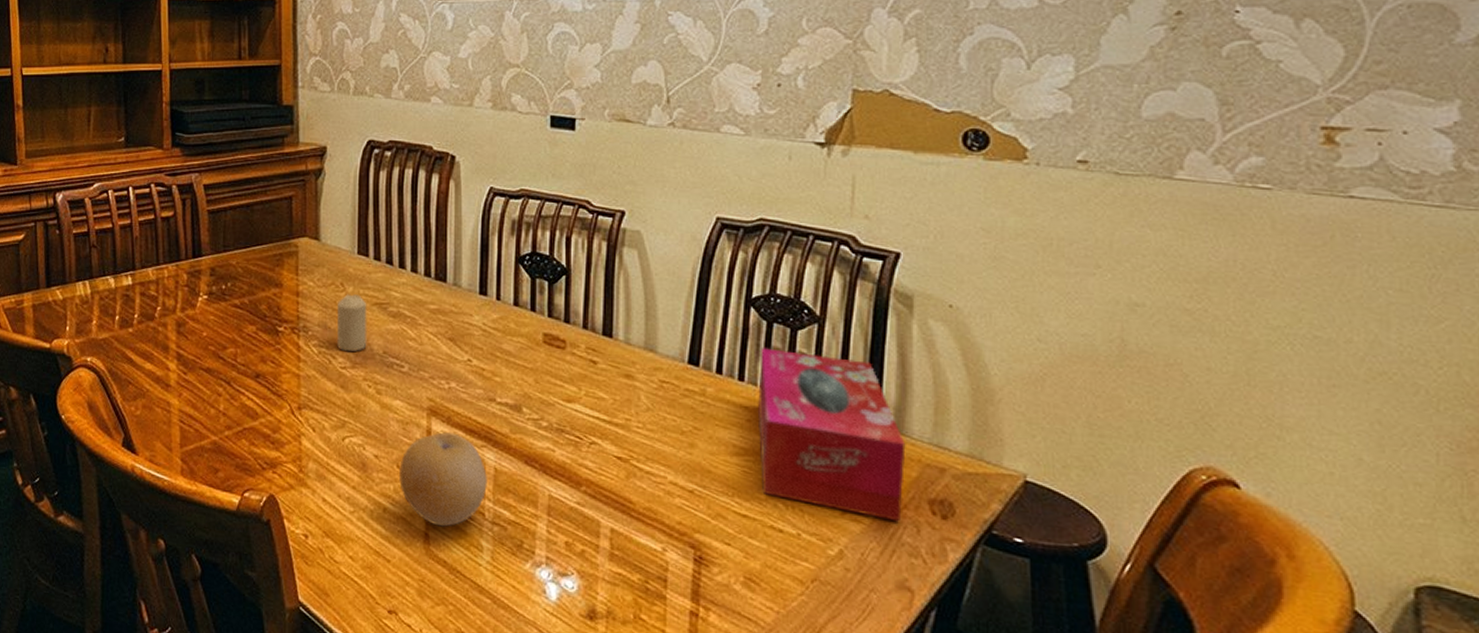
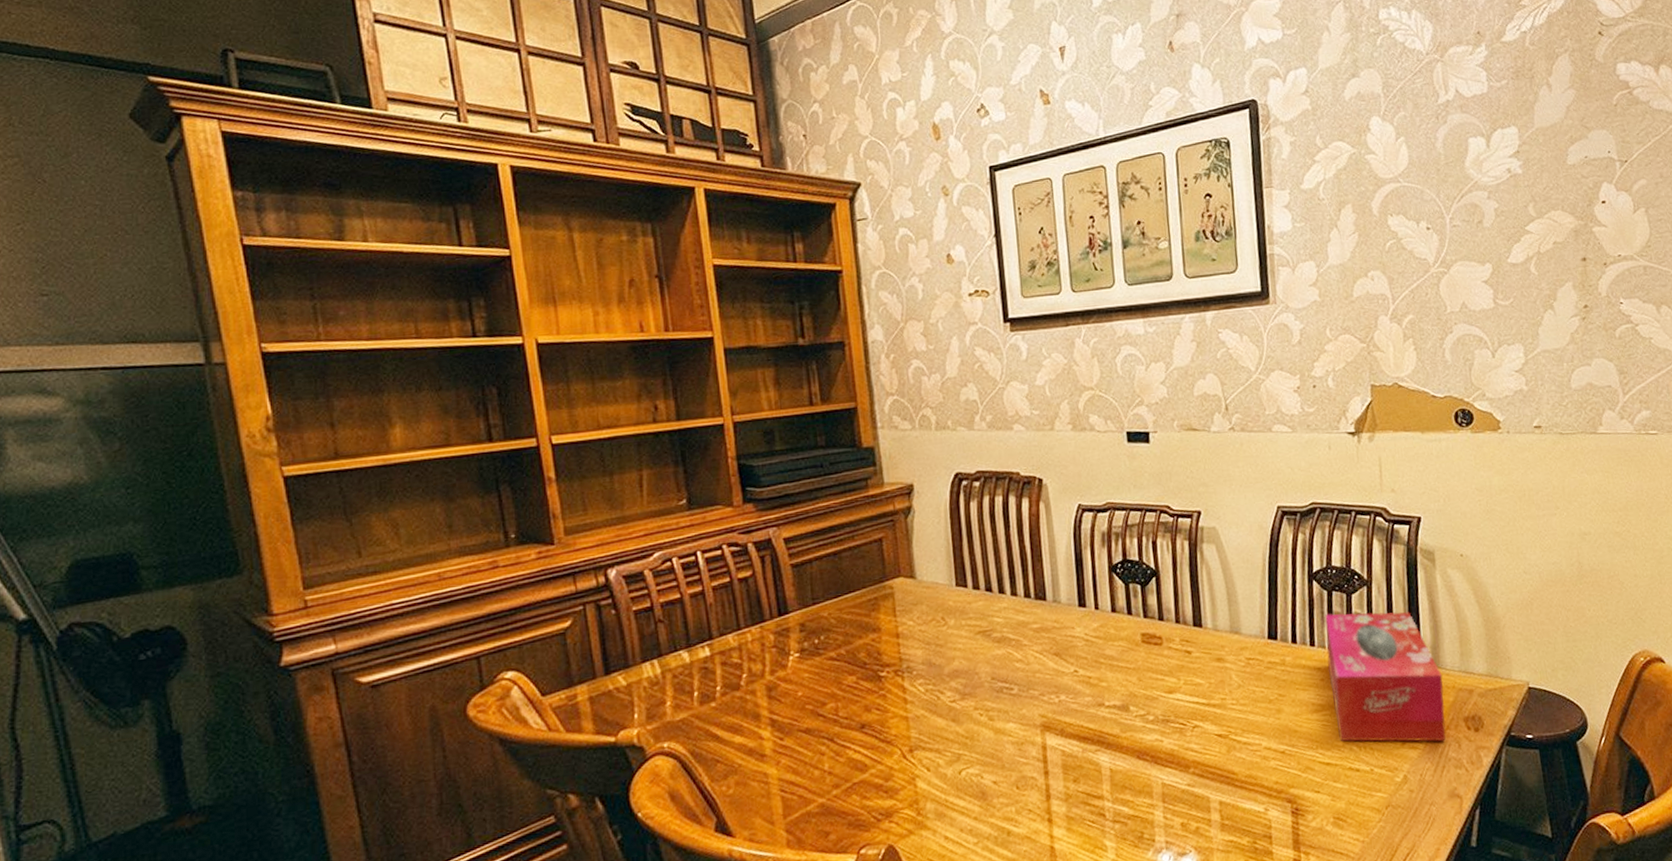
candle: present [336,294,367,352] -> none [940,626,974,685]
fruit: present [399,431,487,527] -> none [1019,743,1105,837]

